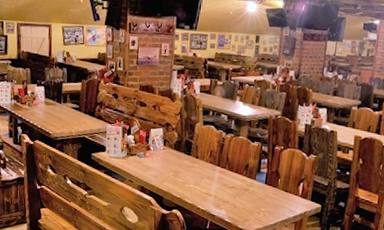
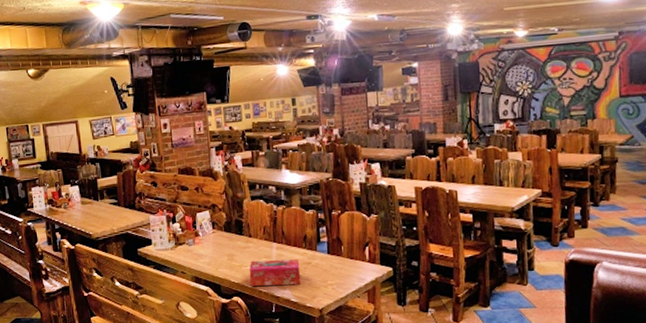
tissue box: none [190,179,239,208] -> present [249,259,301,286]

